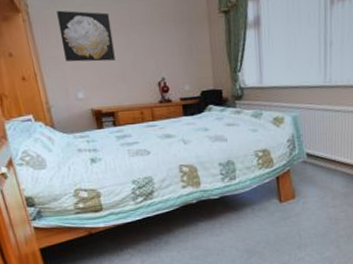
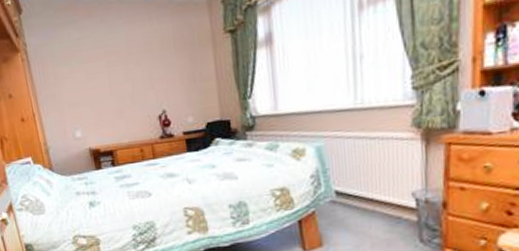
wall art: present [56,10,115,62] -> none [54,44,113,100]

